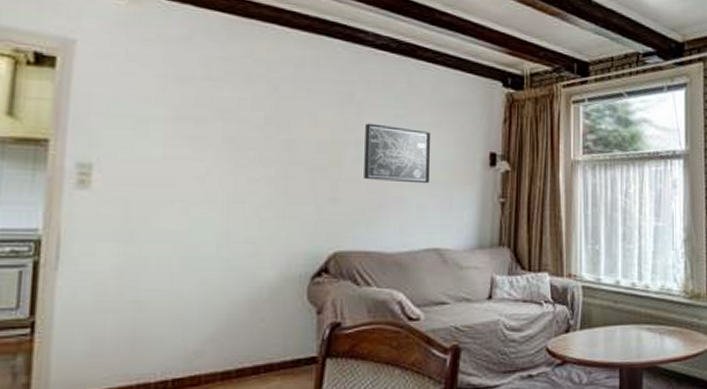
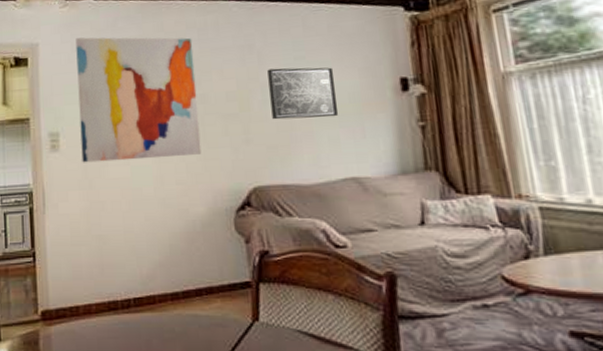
wall art: none [122,44,286,210] -> present [75,37,202,163]

